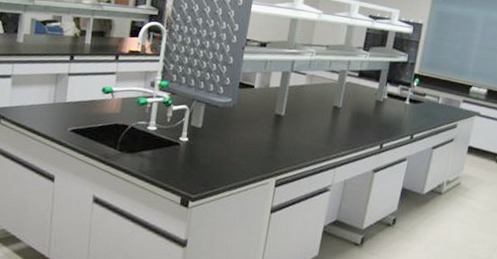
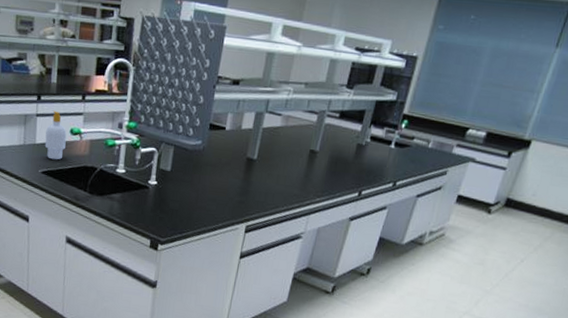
soap bottle: none [75,70,99,118] -> present [44,110,67,160]

